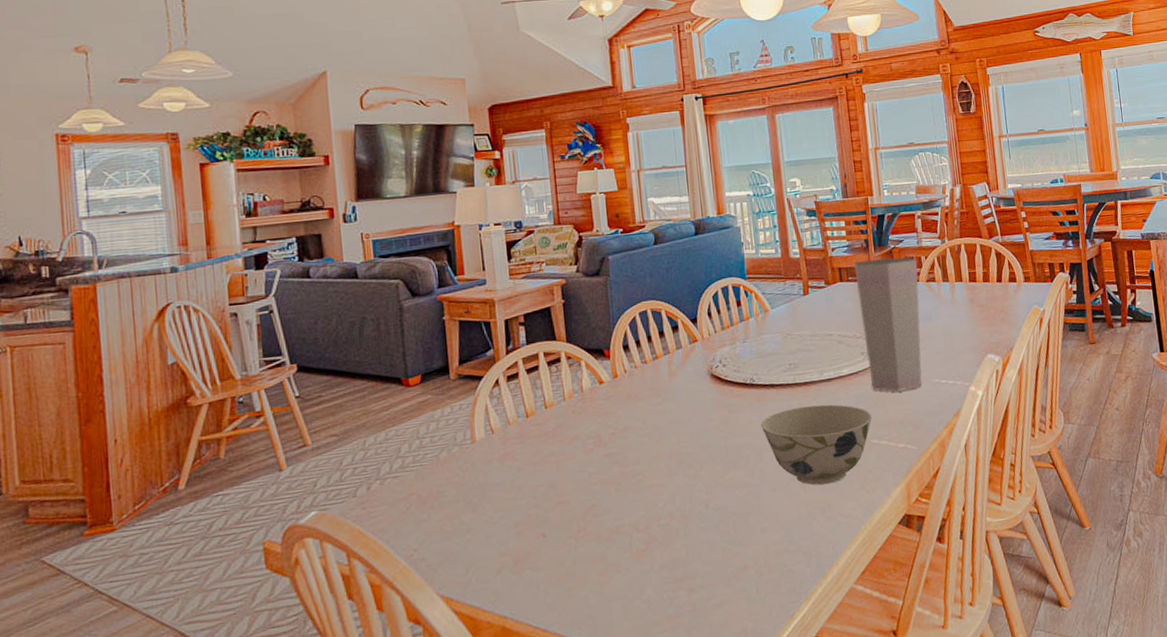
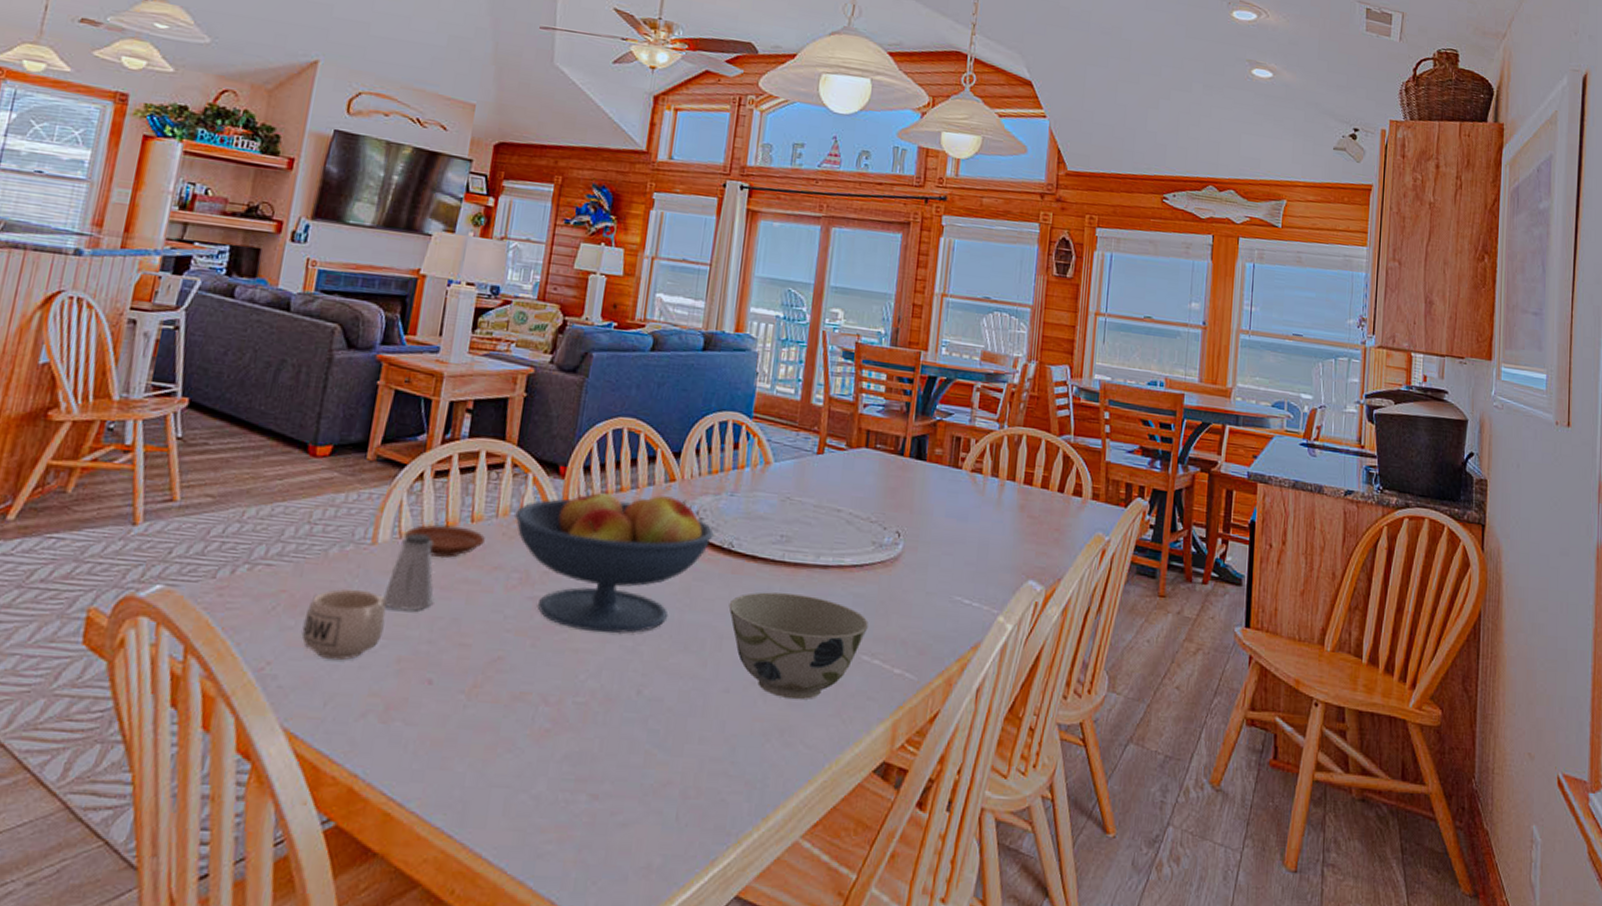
mug: none [434,479,498,538] -> present [301,589,387,661]
saltshaker: none [491,426,531,488] -> present [383,533,434,611]
plate: none [495,414,559,442] -> present [404,524,485,559]
fruit bowl: none [578,354,737,471] -> present [515,487,714,635]
vase: present [854,257,922,392] -> none [876,427,965,603]

